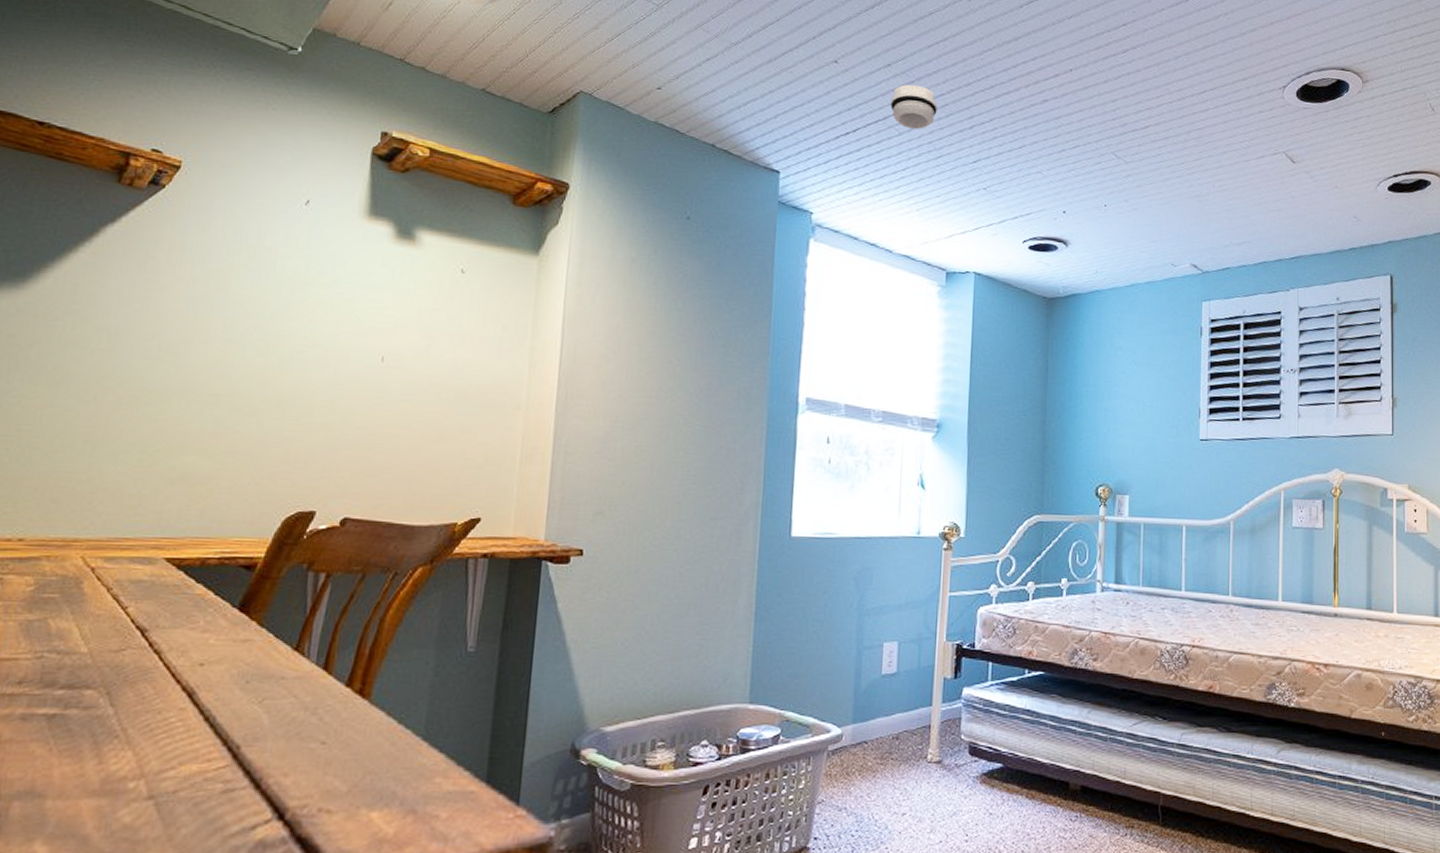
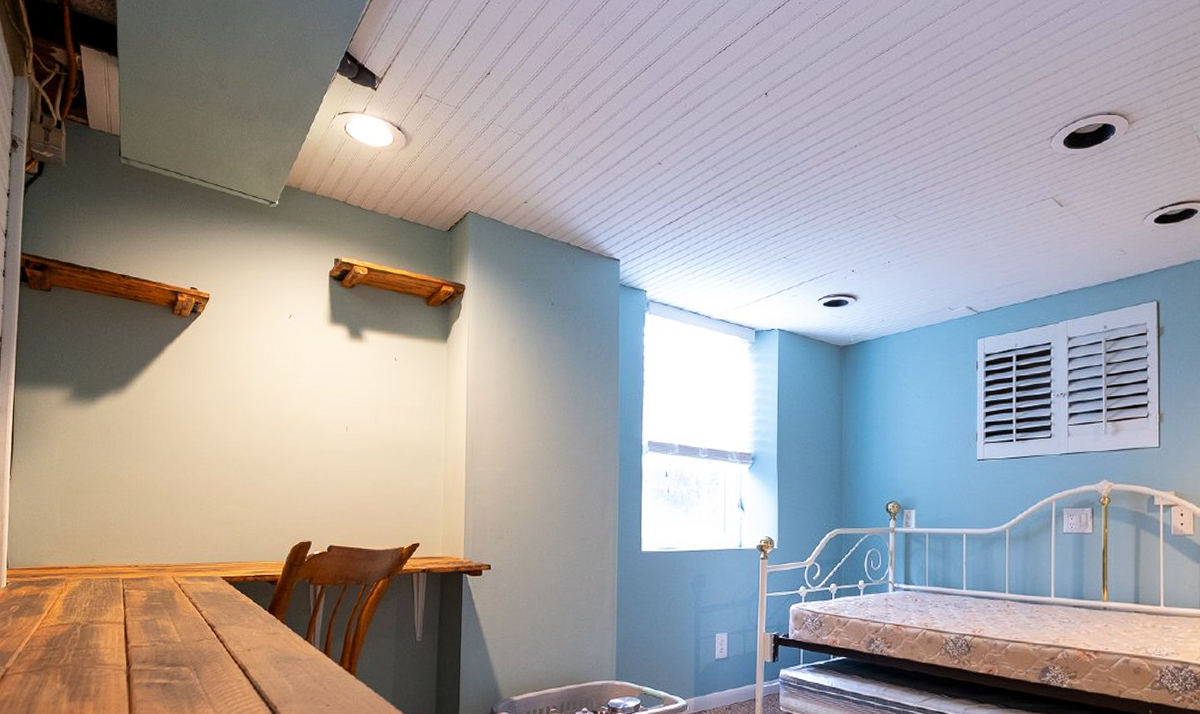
smoke detector: present [890,84,938,130] -> none [705,175,743,214]

